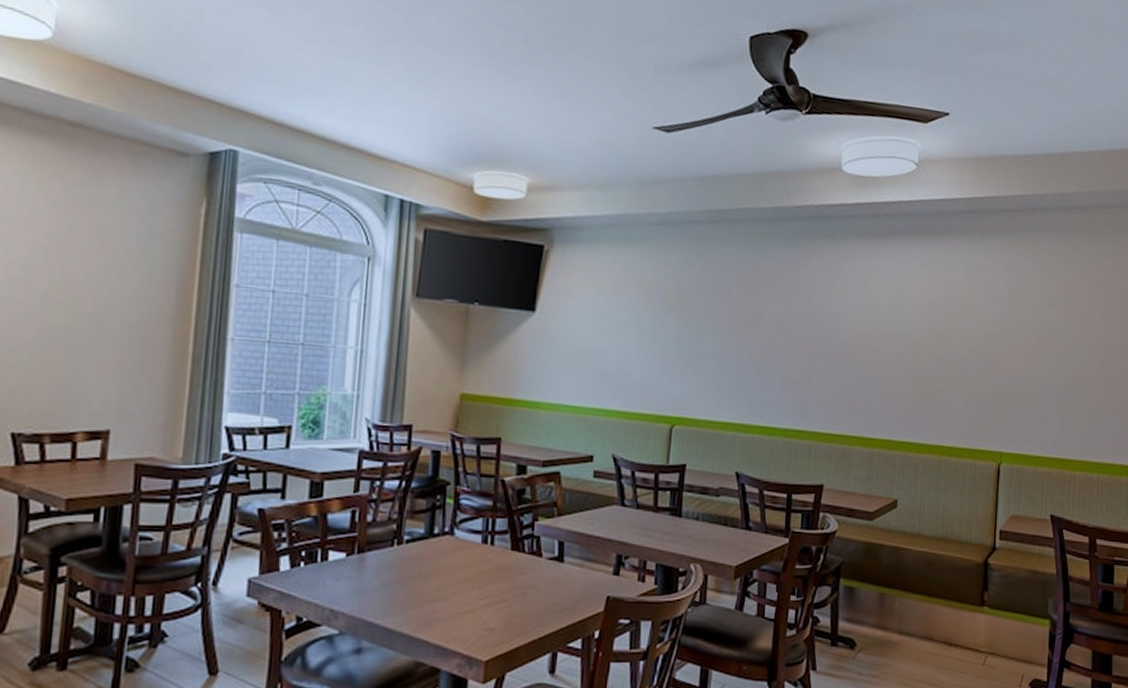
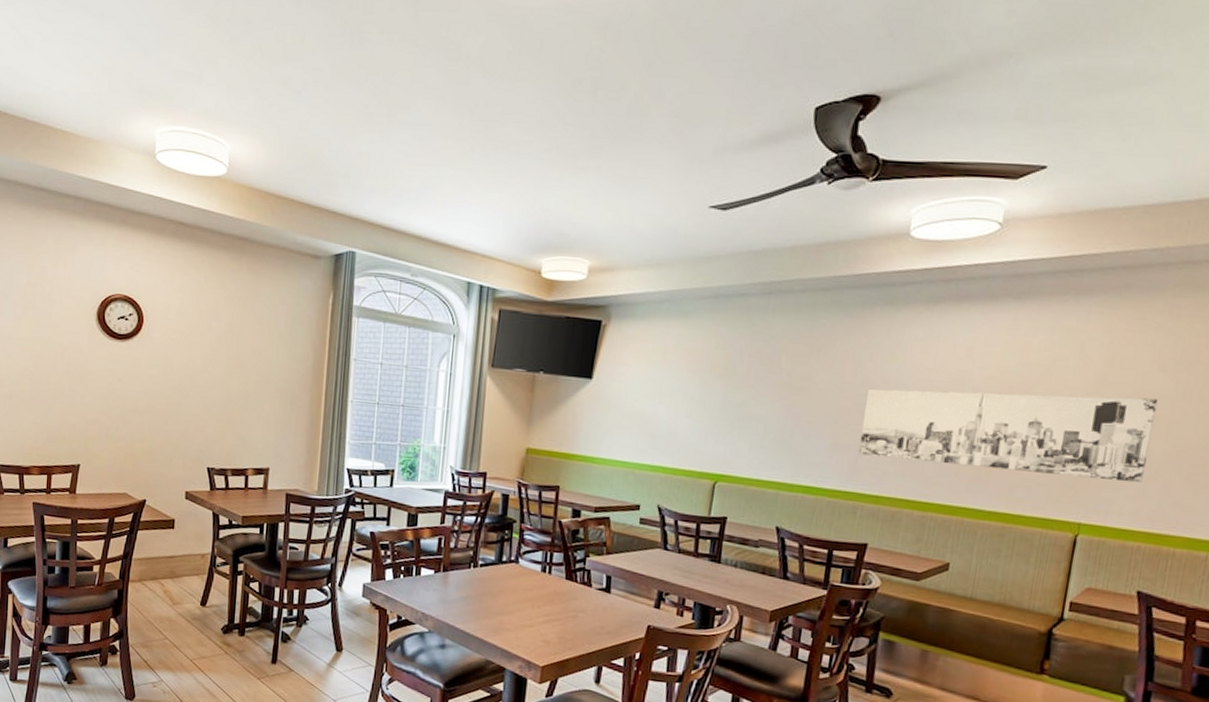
wall art: none [809,322,1051,412] -> present [857,388,1159,484]

